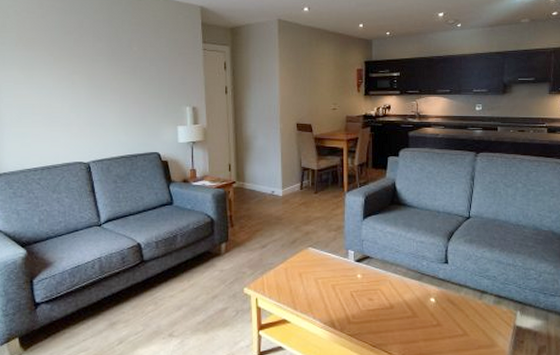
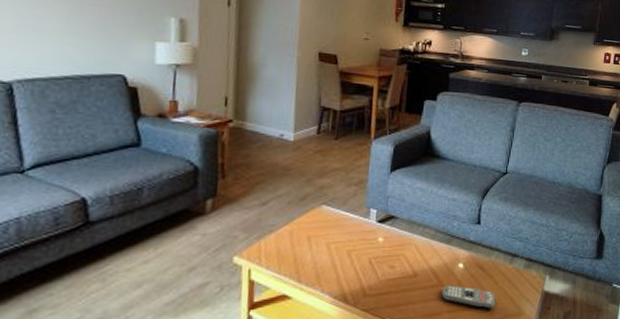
remote control: none [416,317,468,339] -> present [441,285,496,309]

